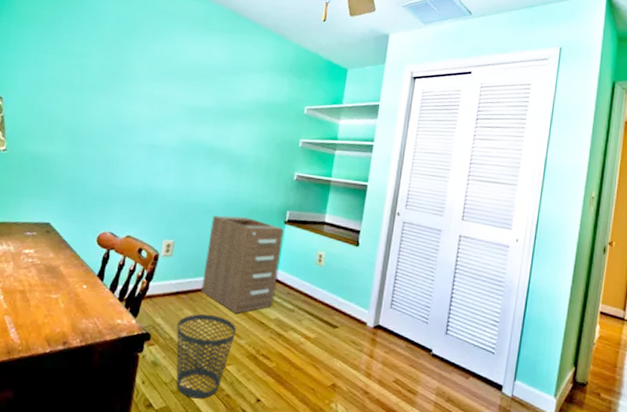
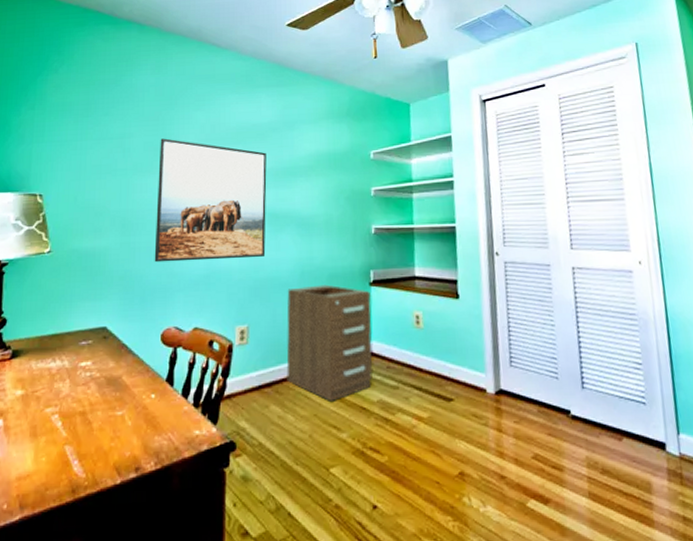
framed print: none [98,63,211,185] -> present [154,138,267,263]
wastebasket: present [176,314,236,399] -> none [265,407,335,516]

